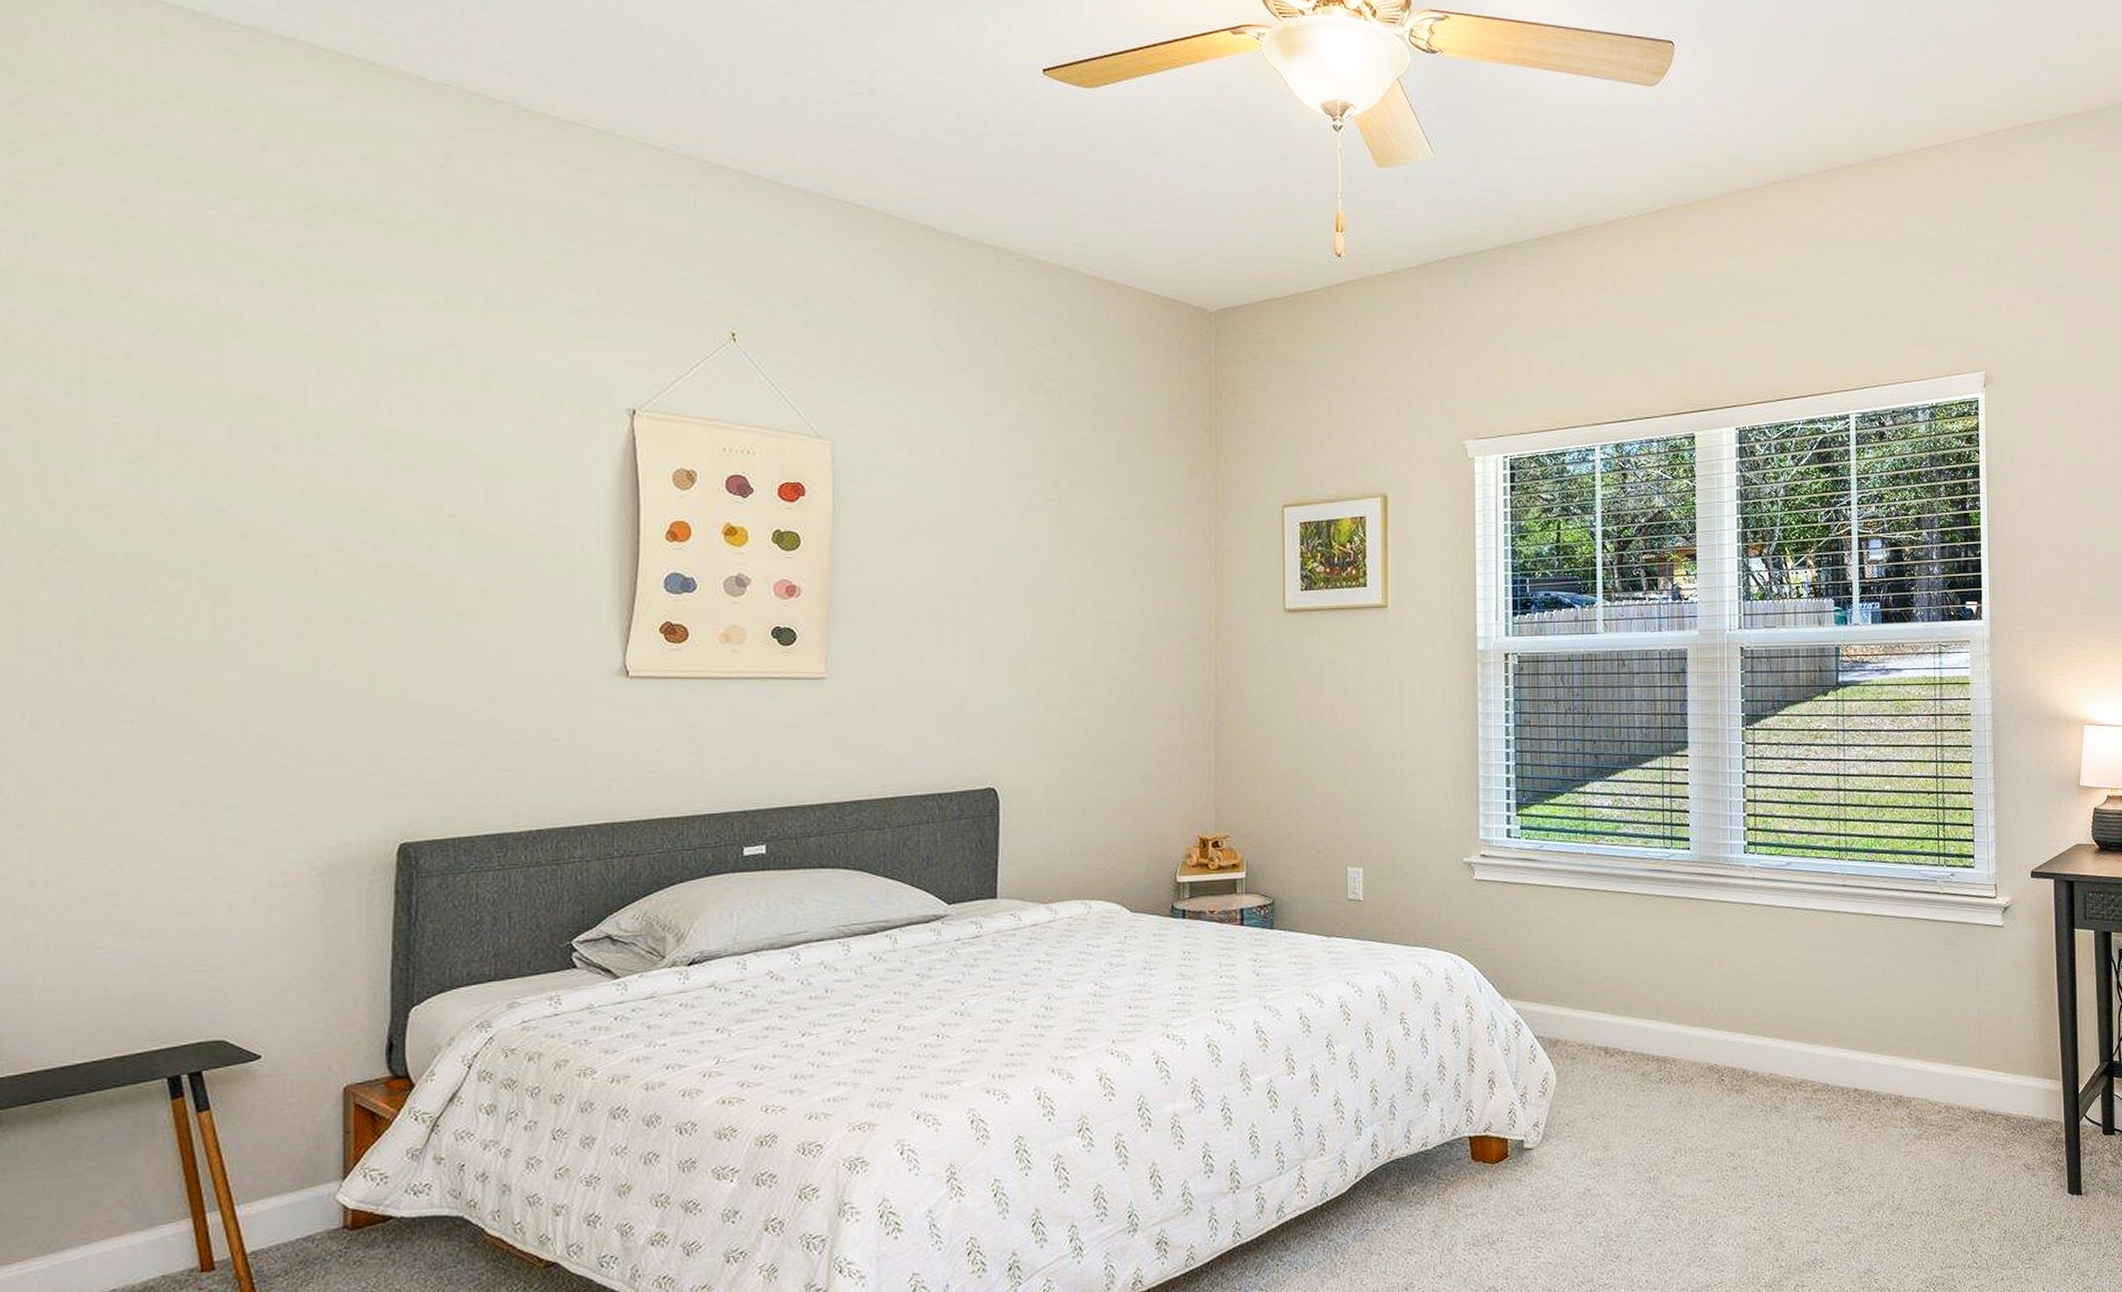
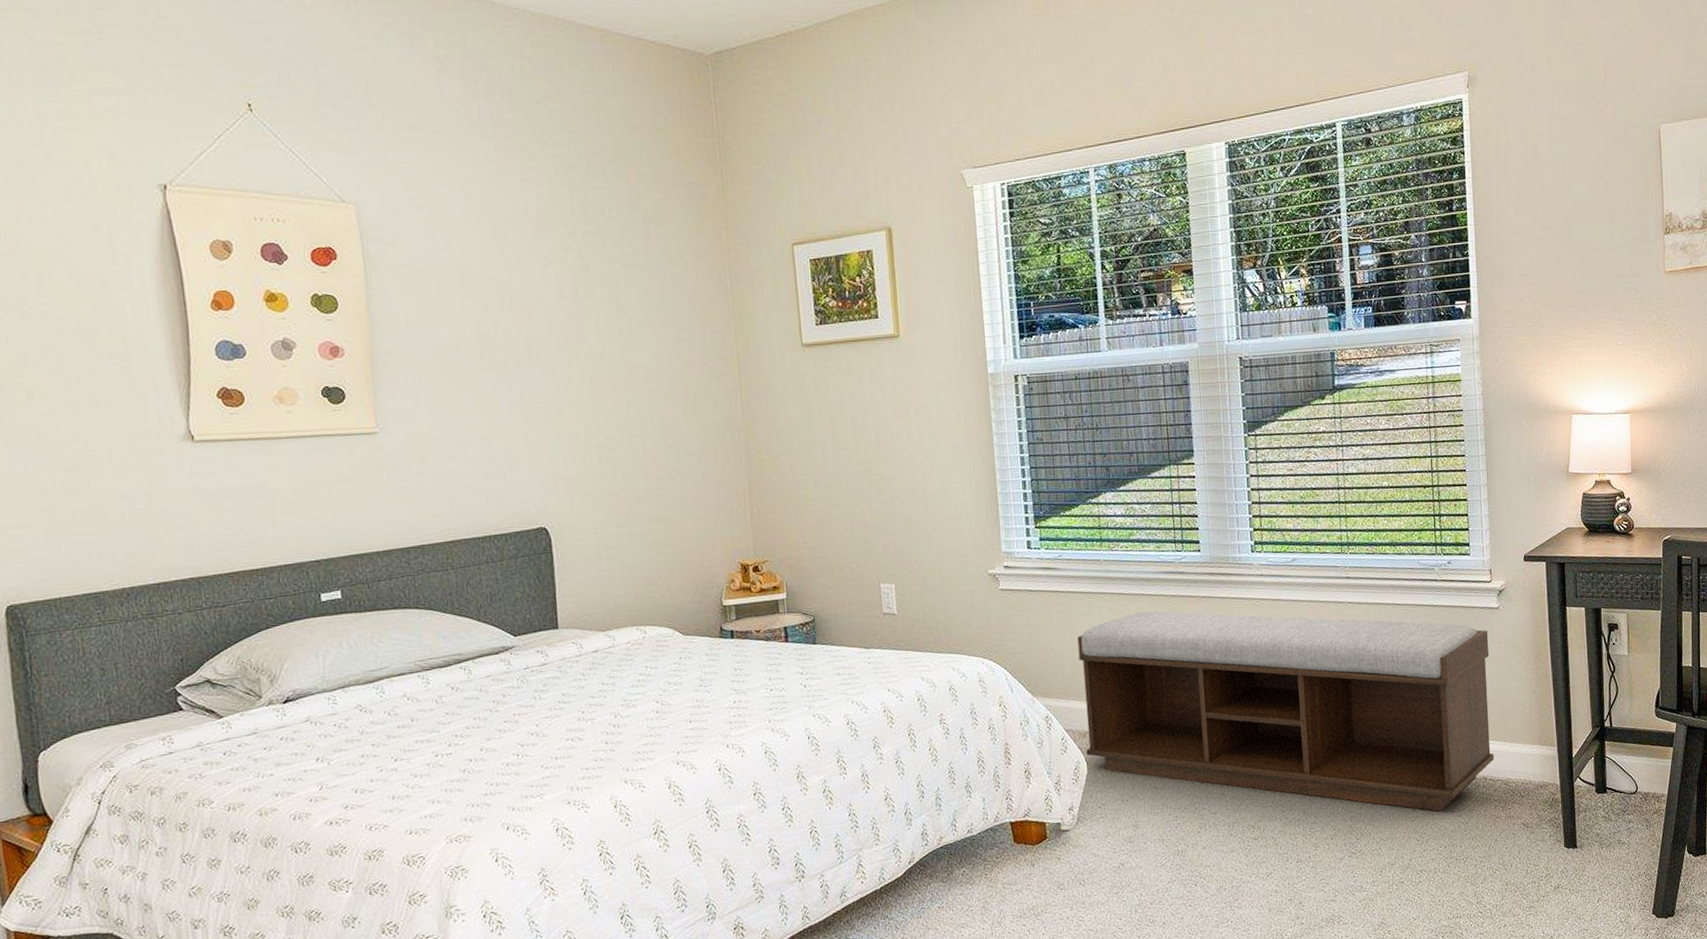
bench: none [1554,911,1995,1147] -> present [1077,611,1494,812]

